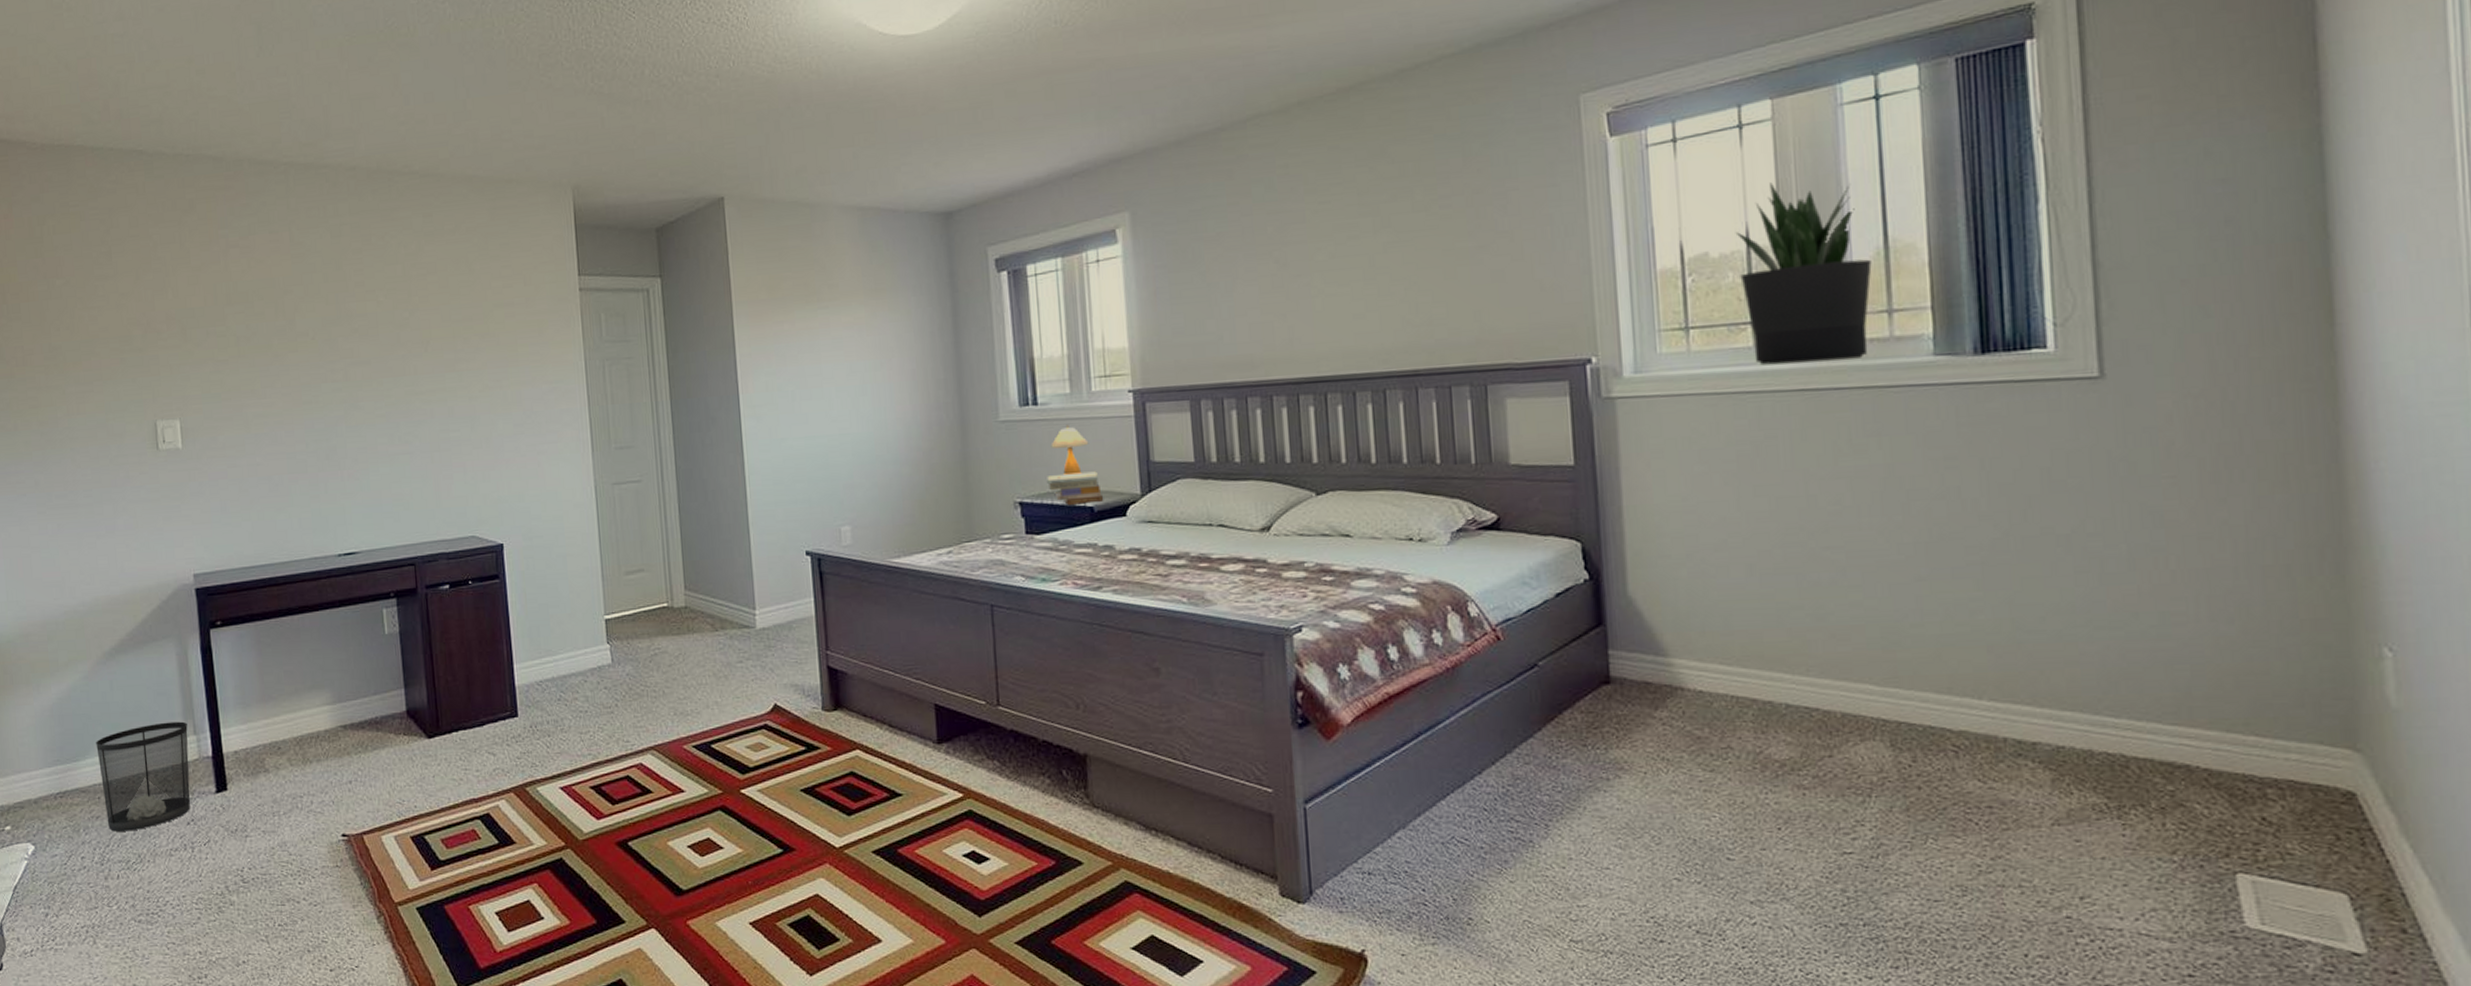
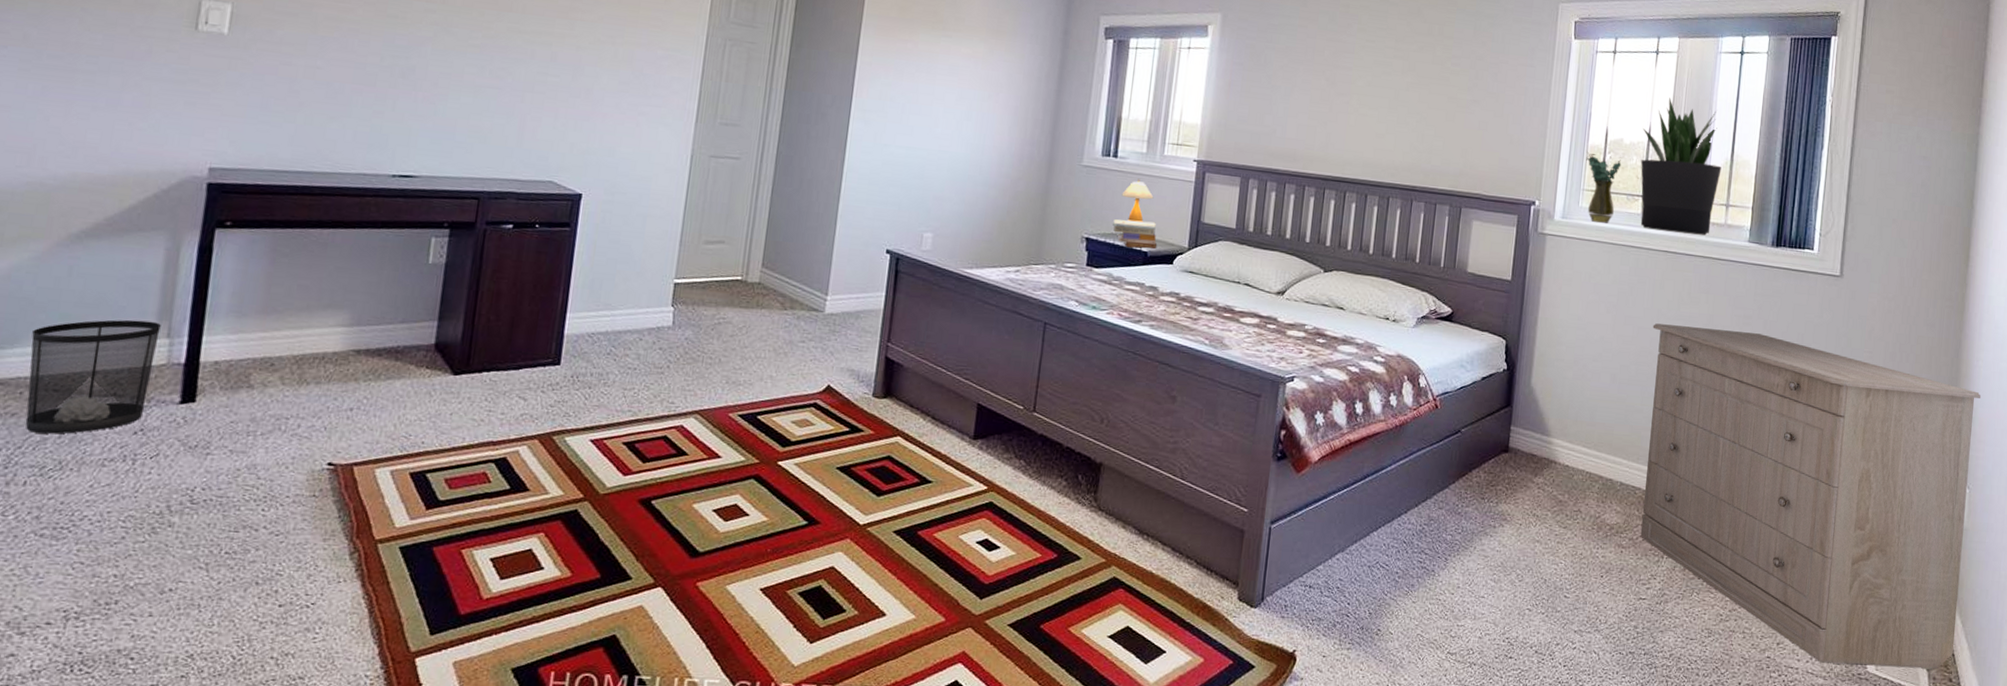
vase: none [1656,279,1713,370] -> present [1586,151,1622,224]
chest of drawers: none [1799,477,2403,919] -> present [1640,323,1982,669]

